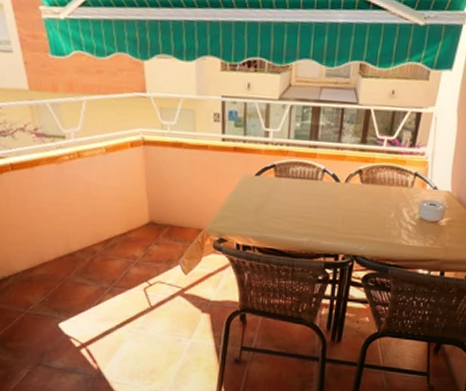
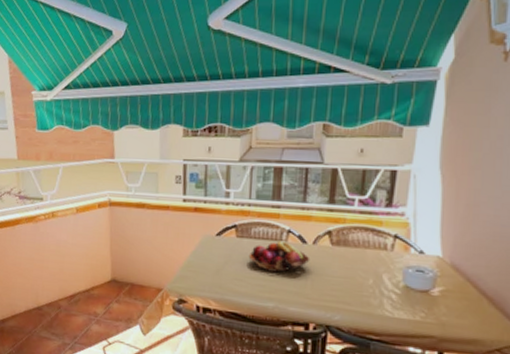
fruit basket: none [286,180,342,210] -> present [248,241,310,273]

